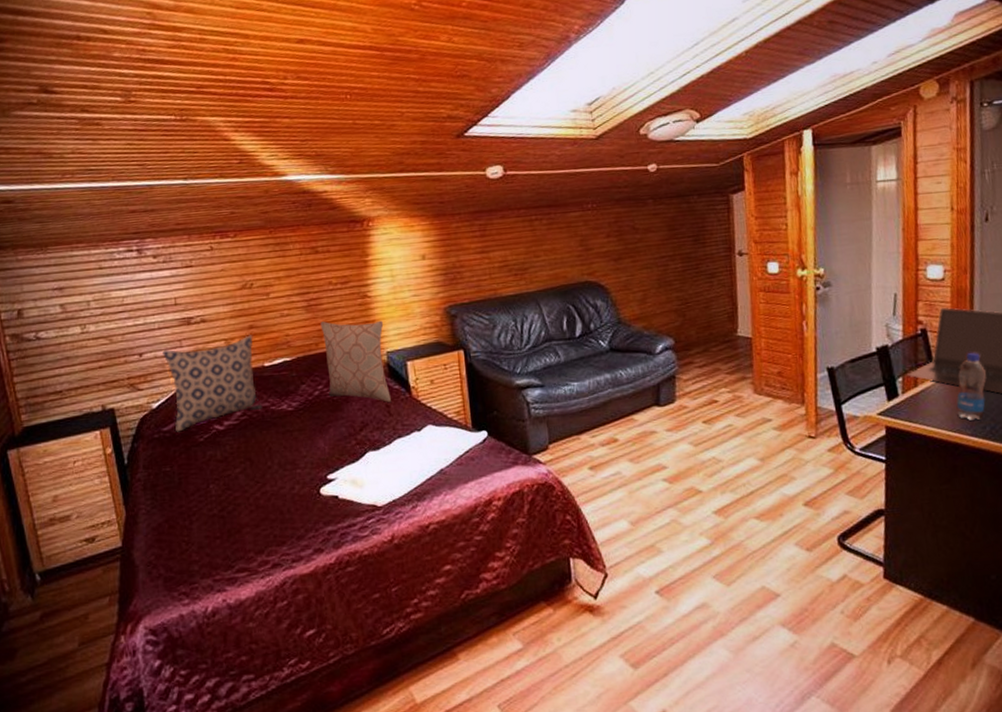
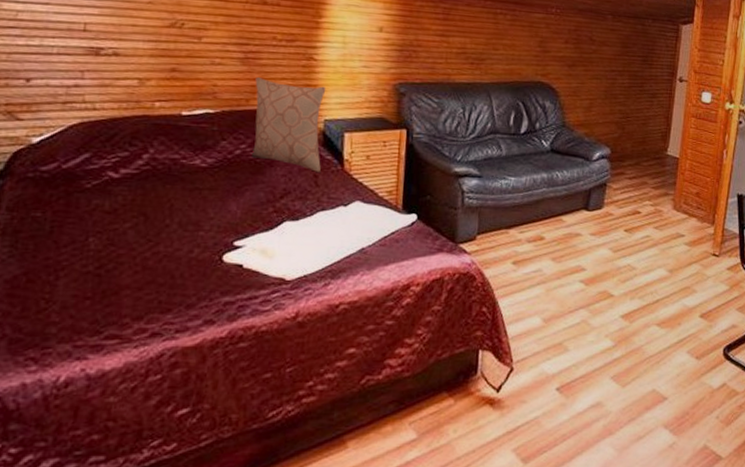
pillow: present [163,334,263,432] -> none [56,77,174,174]

